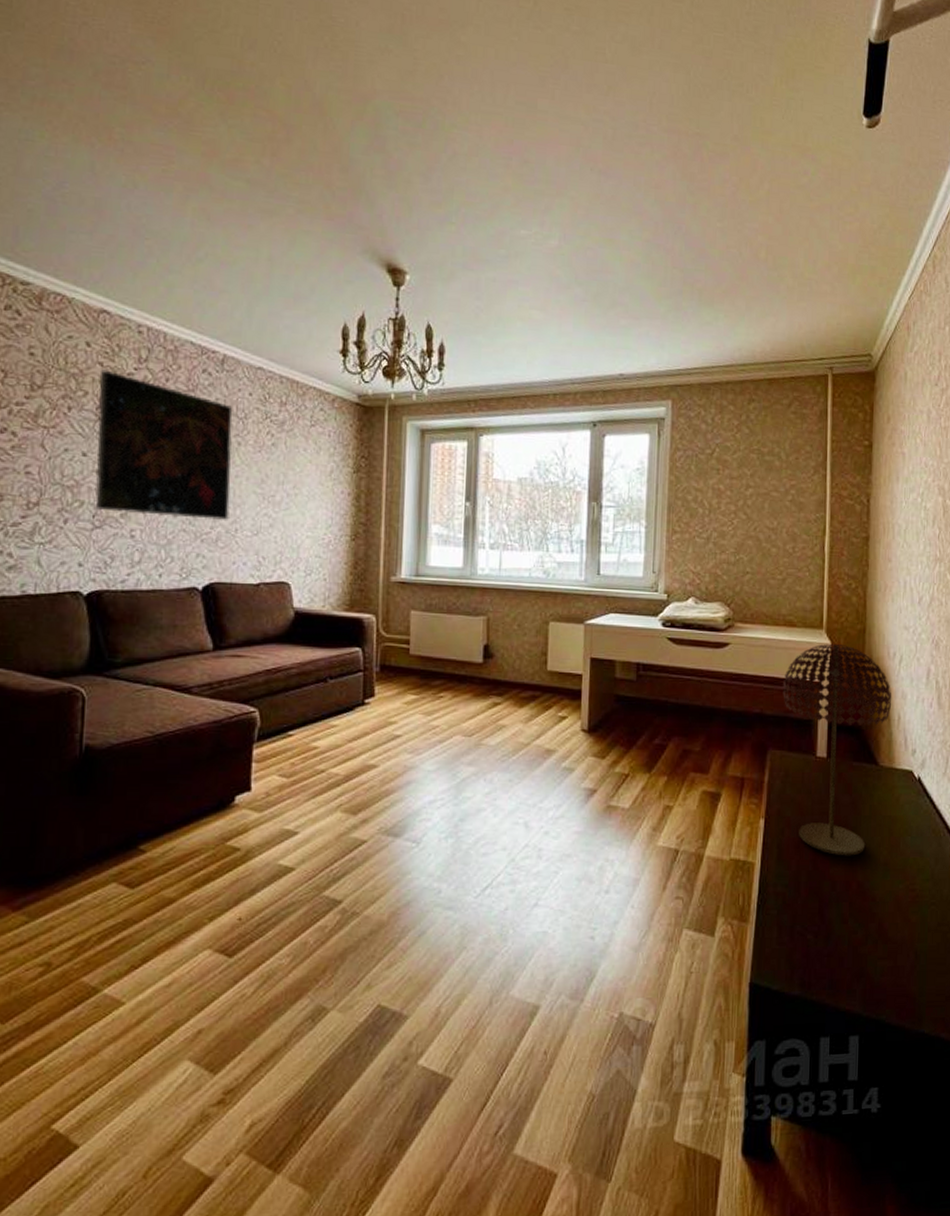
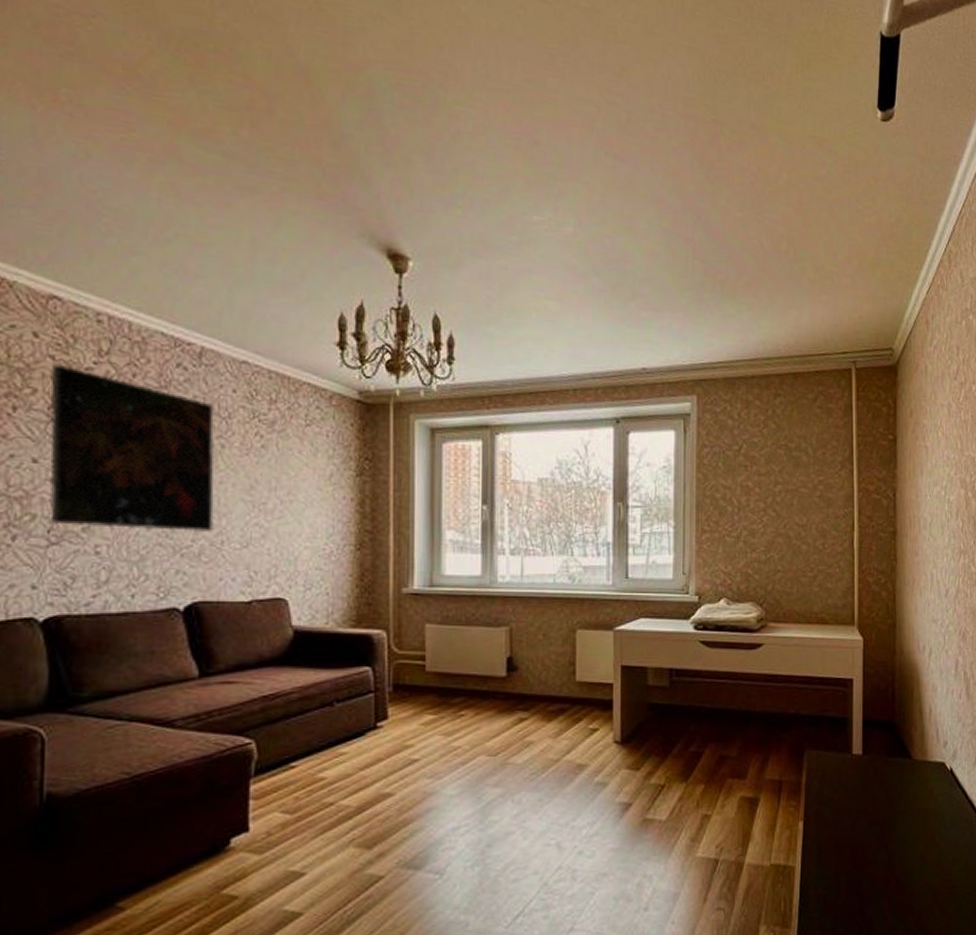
table lamp: present [783,643,892,856] -> none [817,639,923,853]

